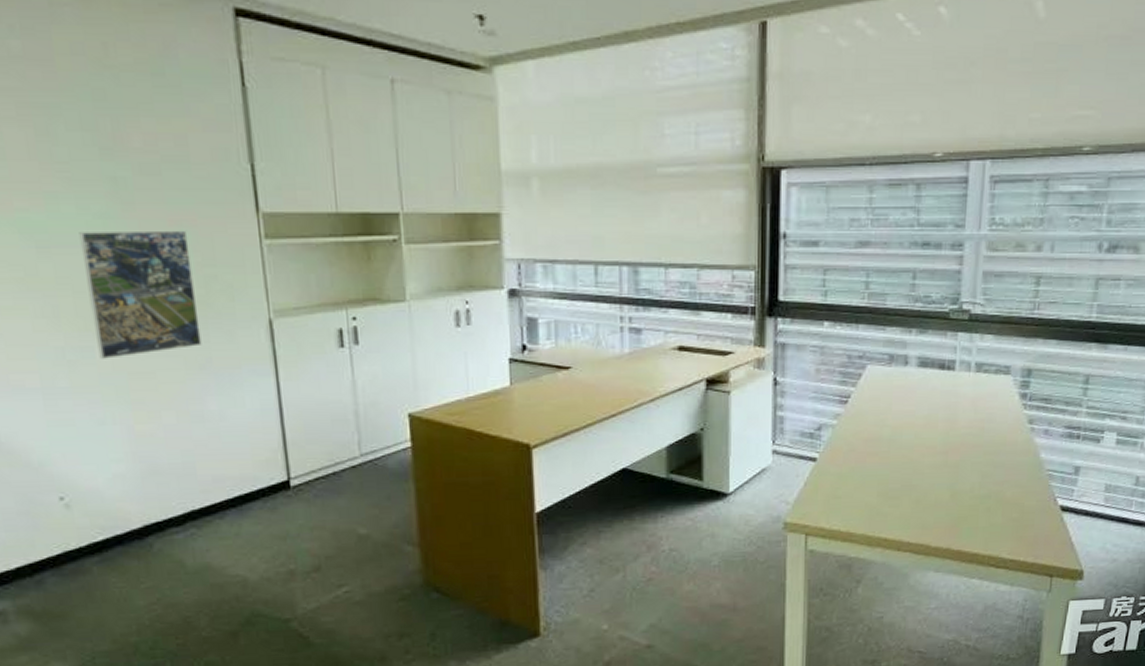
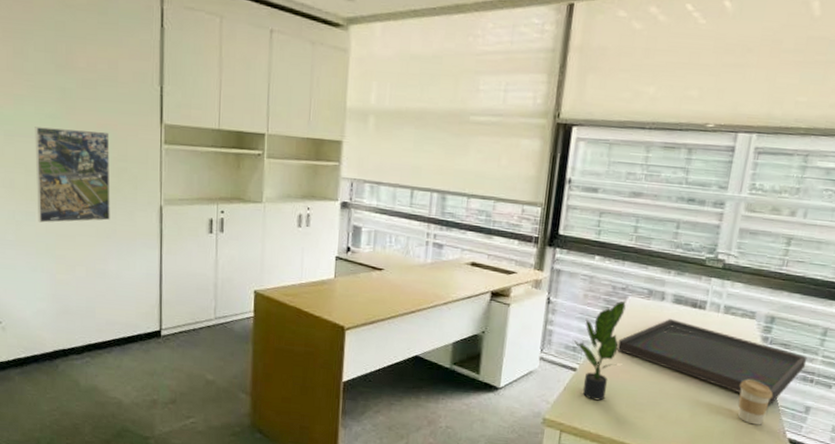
potted plant: none [809,371,865,493] -> present [573,301,626,401]
monitor: none [860,386,1071,470] -> present [616,319,808,404]
coffee cup: none [1001,445,1038,496] -> present [737,379,773,425]

